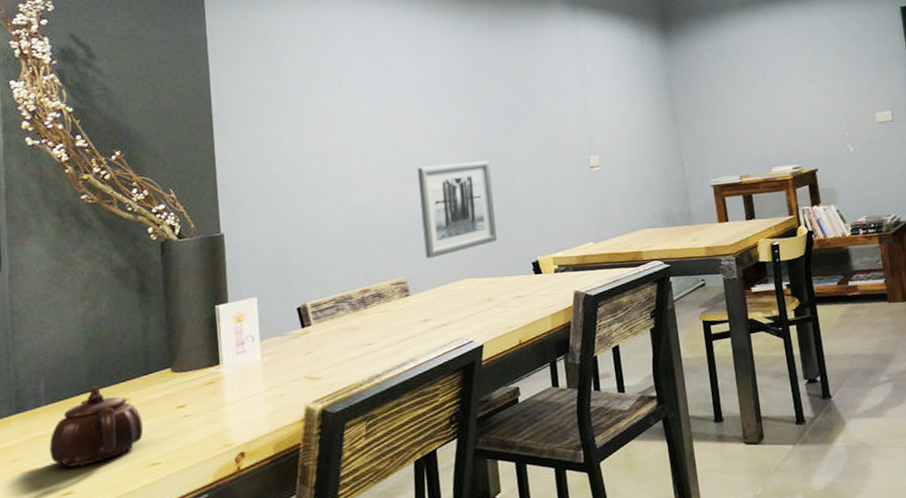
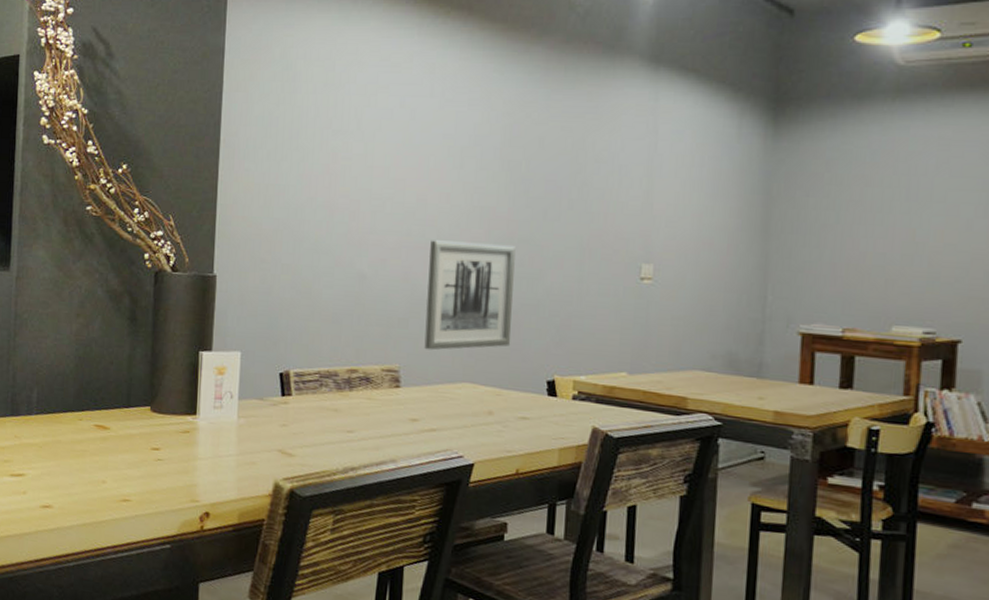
teapot: present [49,386,144,468] -> none [35,407,120,484]

